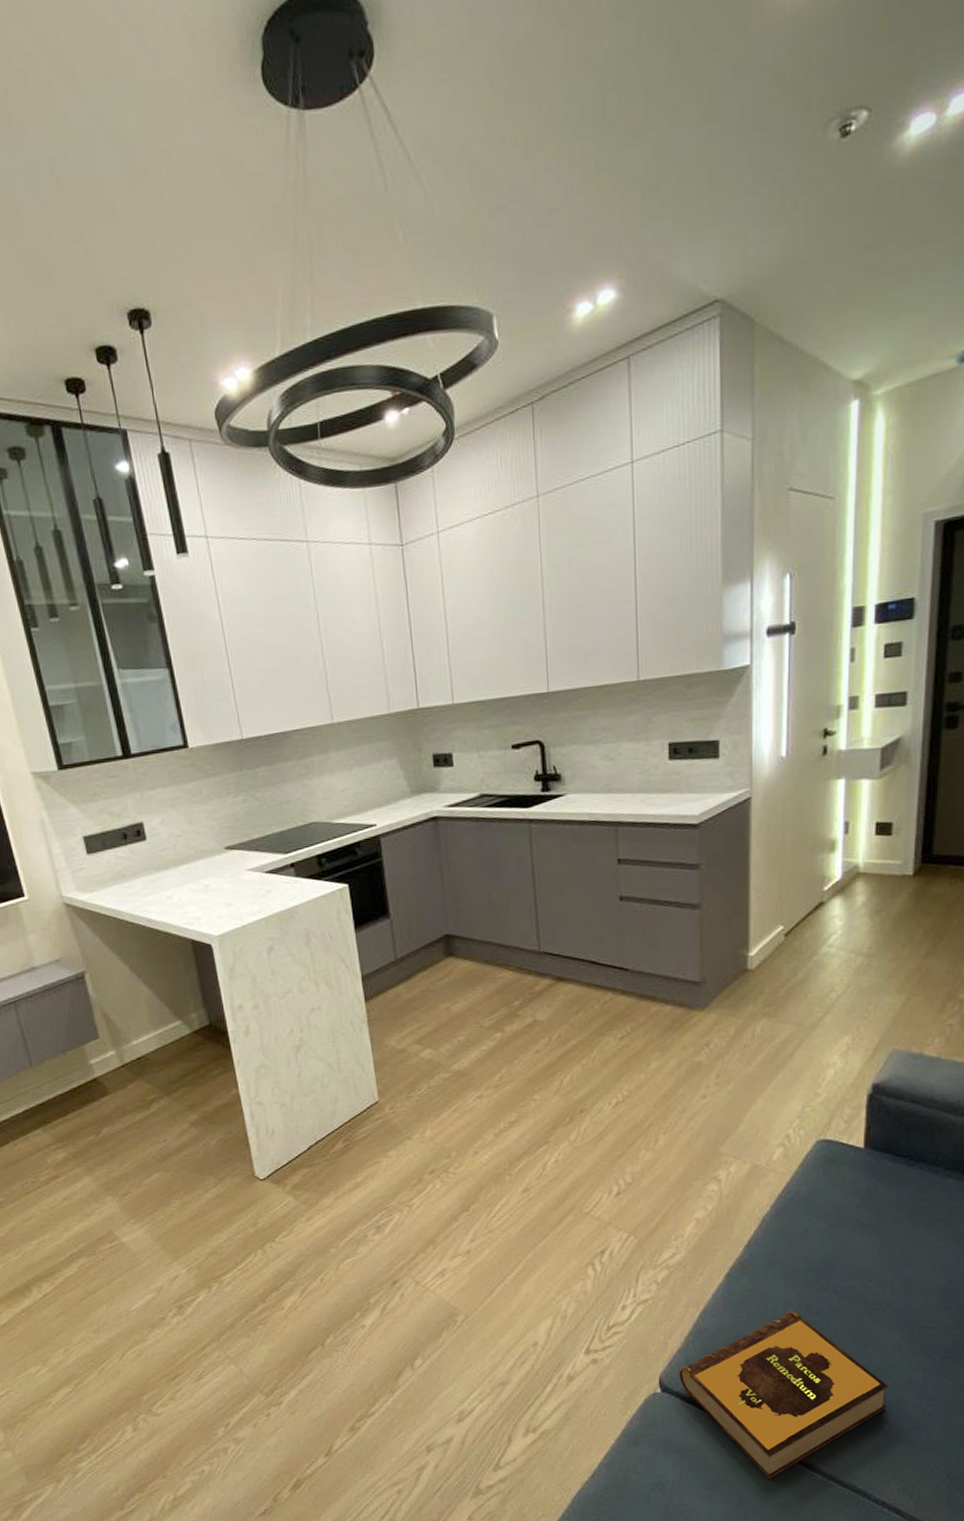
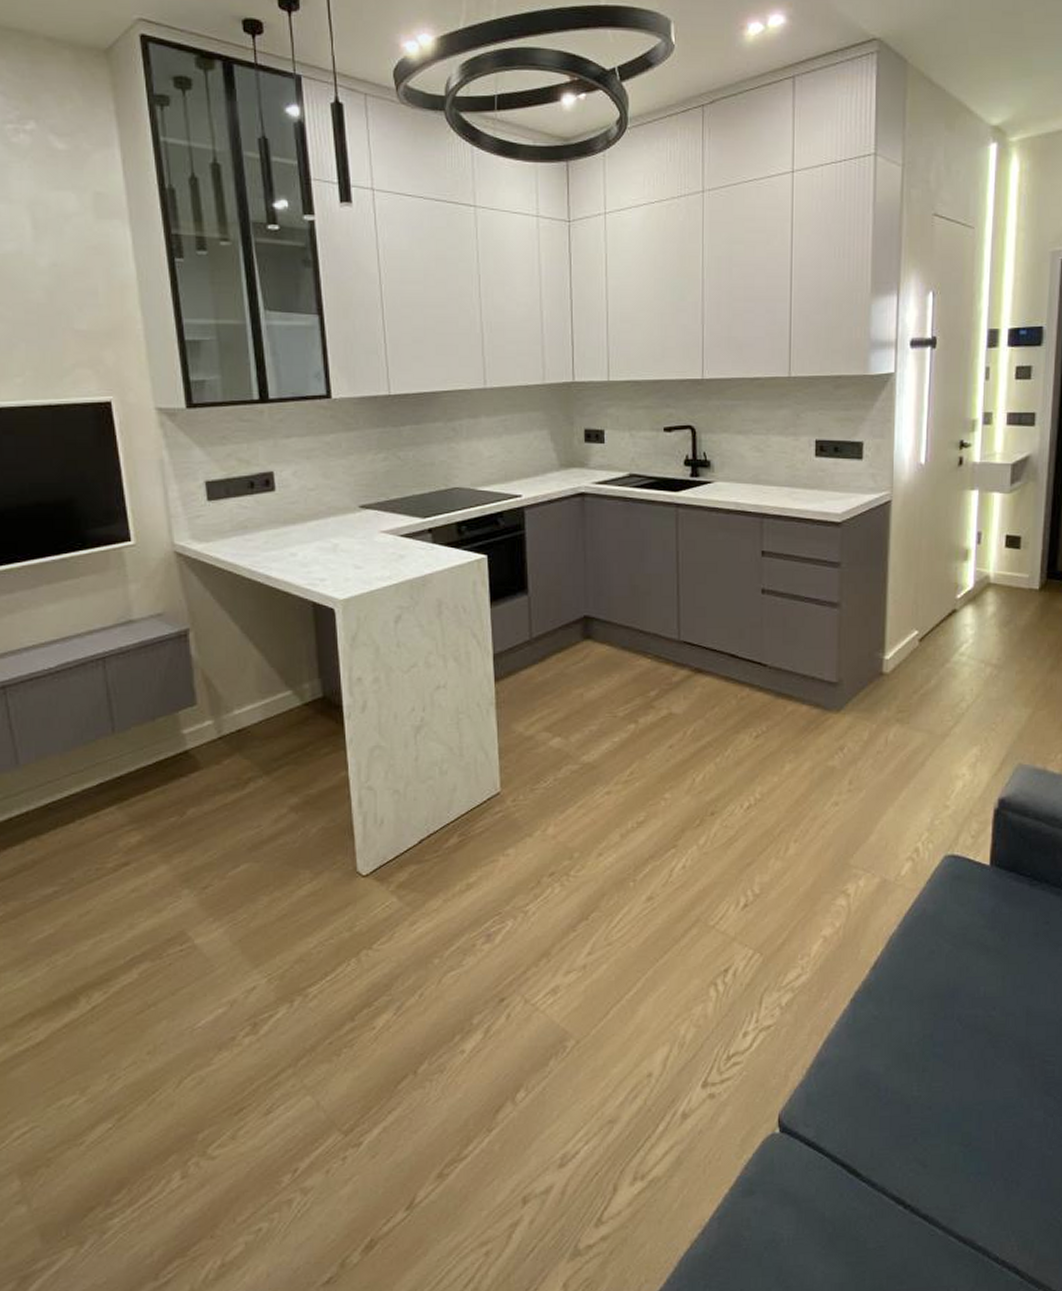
hardback book: present [678,1311,889,1479] -> none [798,1041,1010,1235]

